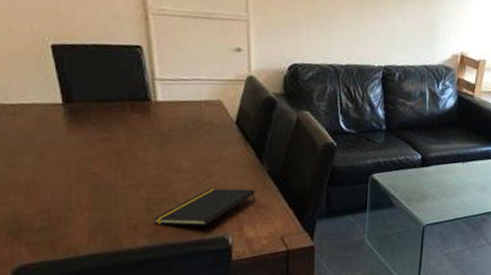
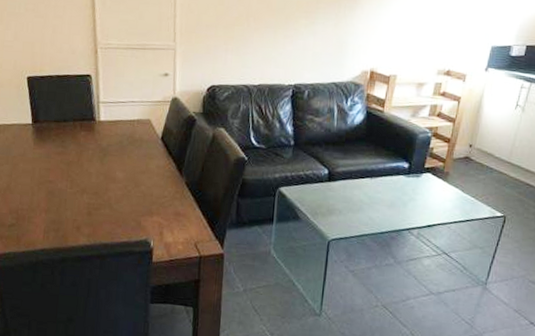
notepad: present [153,188,256,225] -> none [92,196,175,229]

